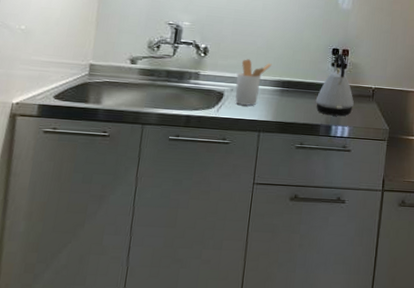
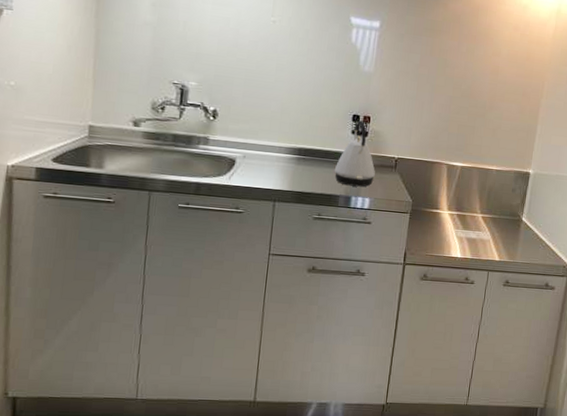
utensil holder: present [235,59,272,107] -> none [248,124,287,175]

